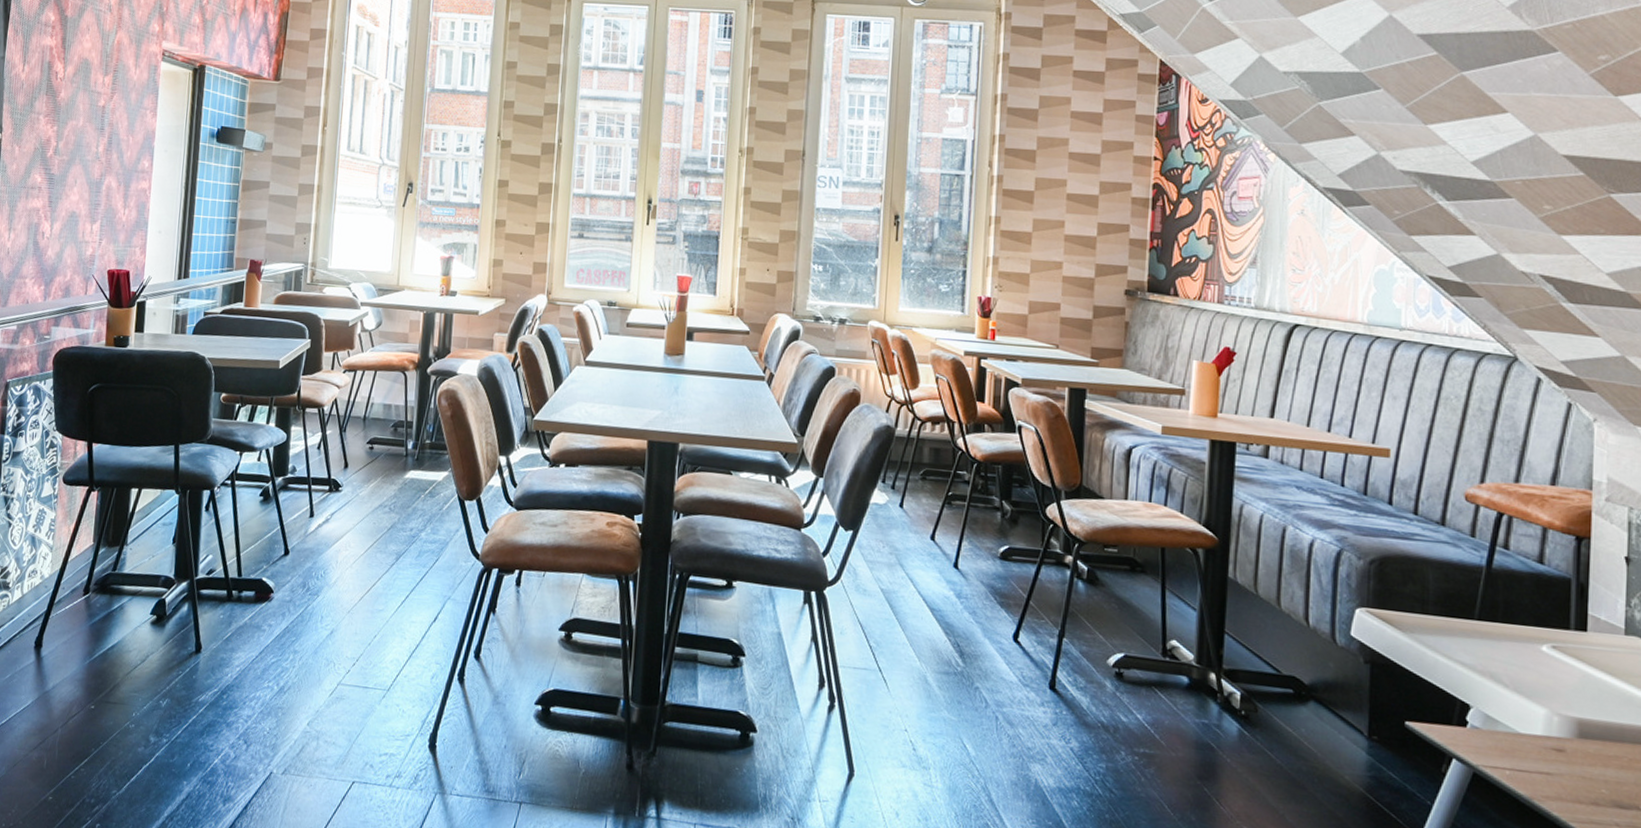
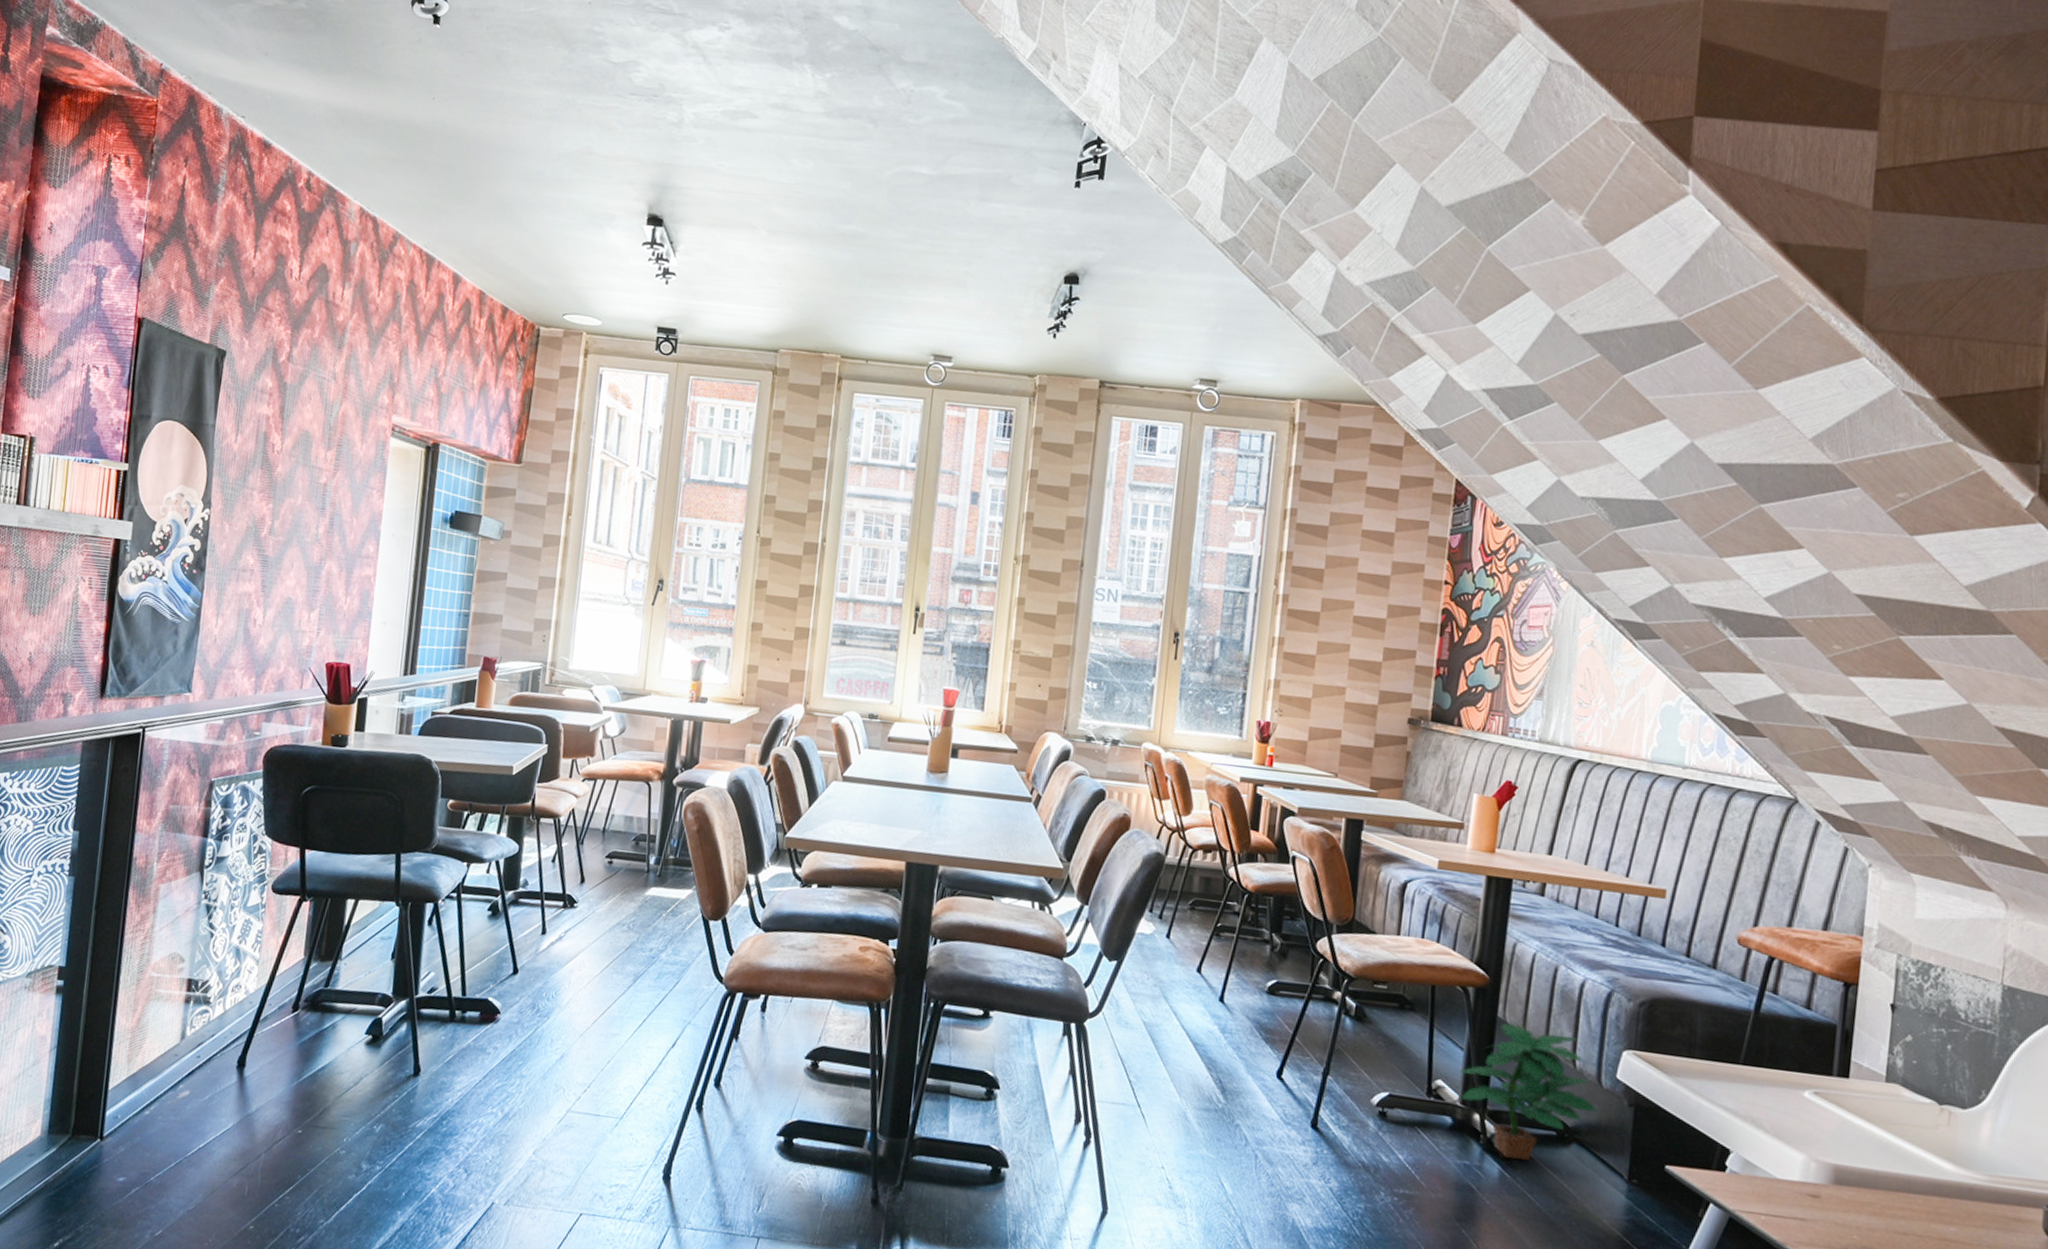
potted plant: none [1194,583,1334,718] -> present [1460,1023,1598,1160]

